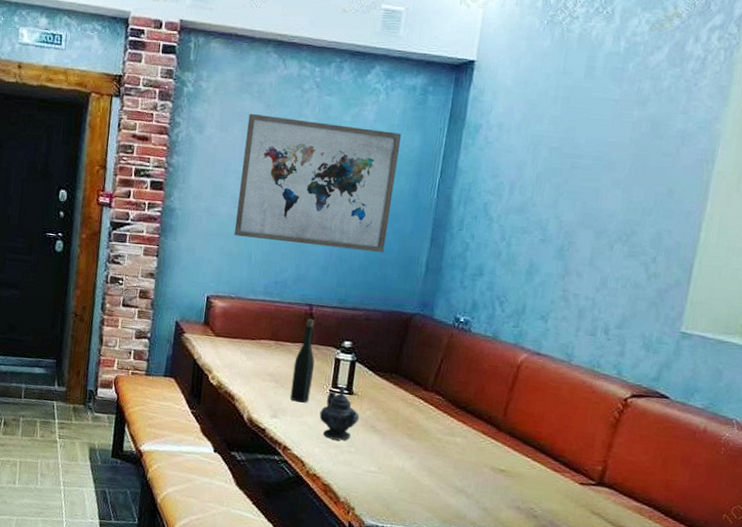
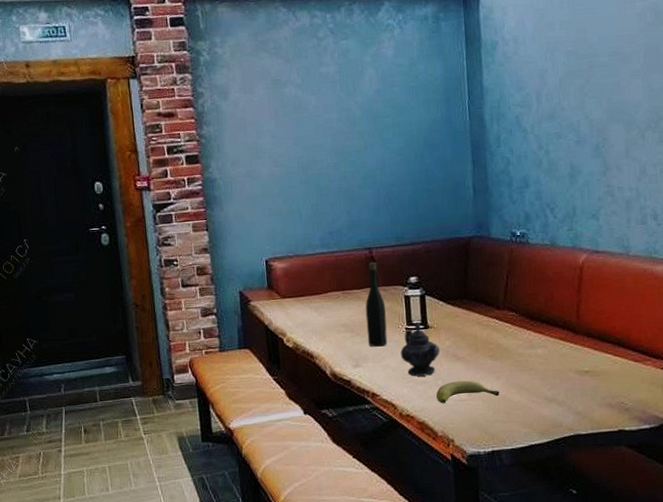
wall art: present [234,113,402,253] -> none [270,64,430,195]
fruit: none [345,451,410,476] -> present [435,380,500,404]

